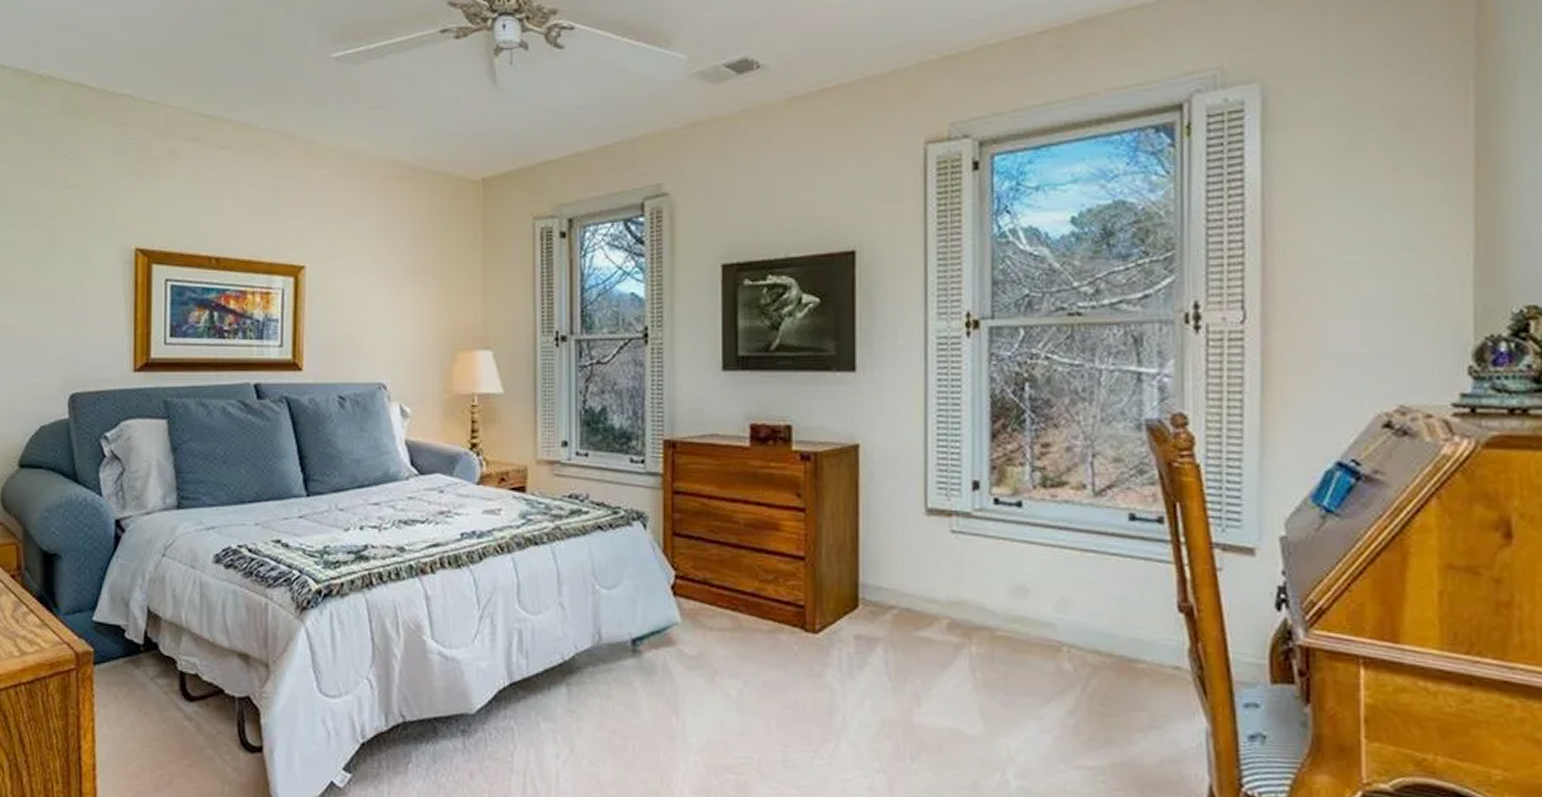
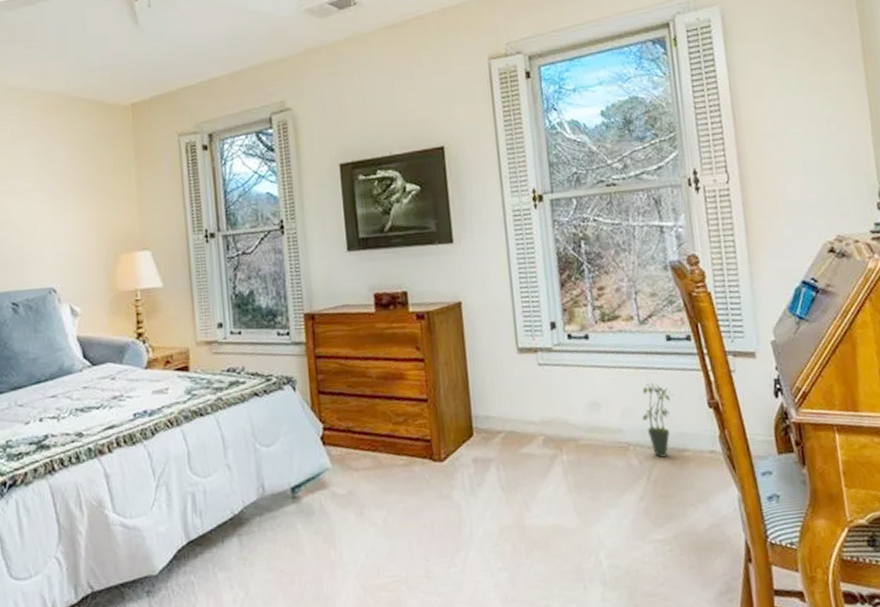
potted plant: none [1083,571,1130,666] -> present [642,383,673,458]

